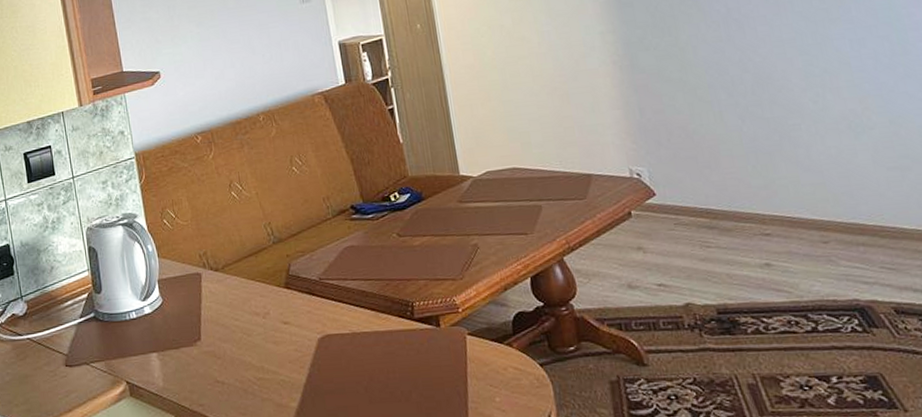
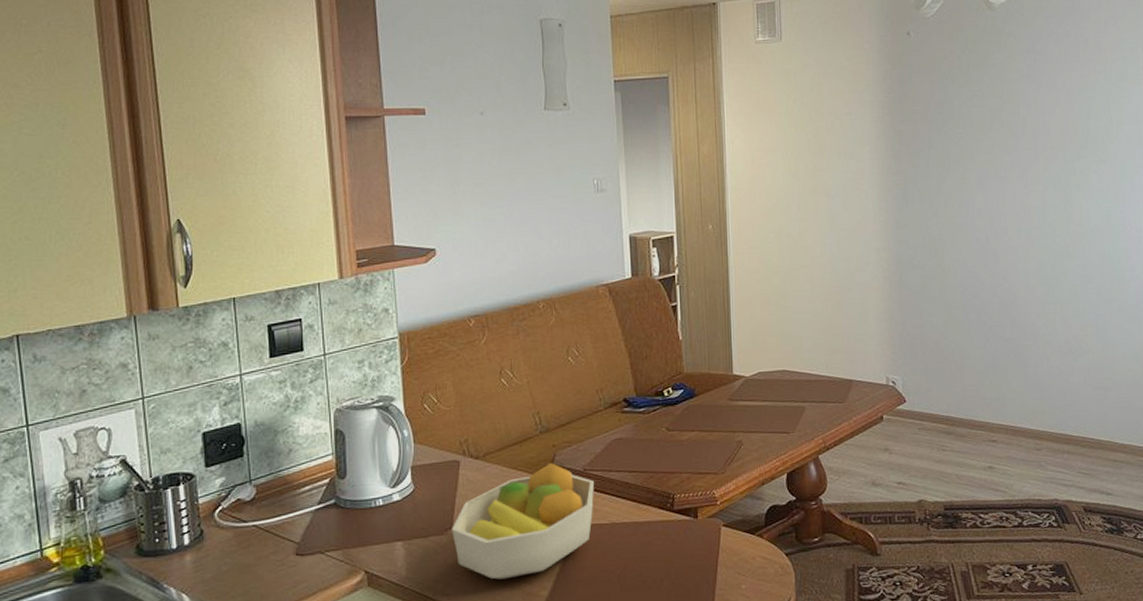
fruit bowl: none [200,272,334,390] -> present [452,462,594,580]

